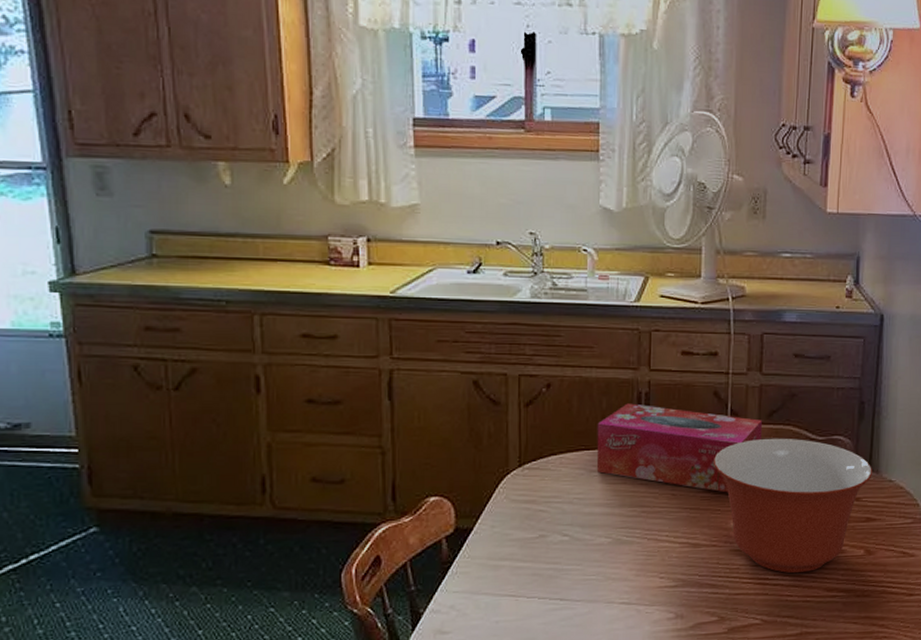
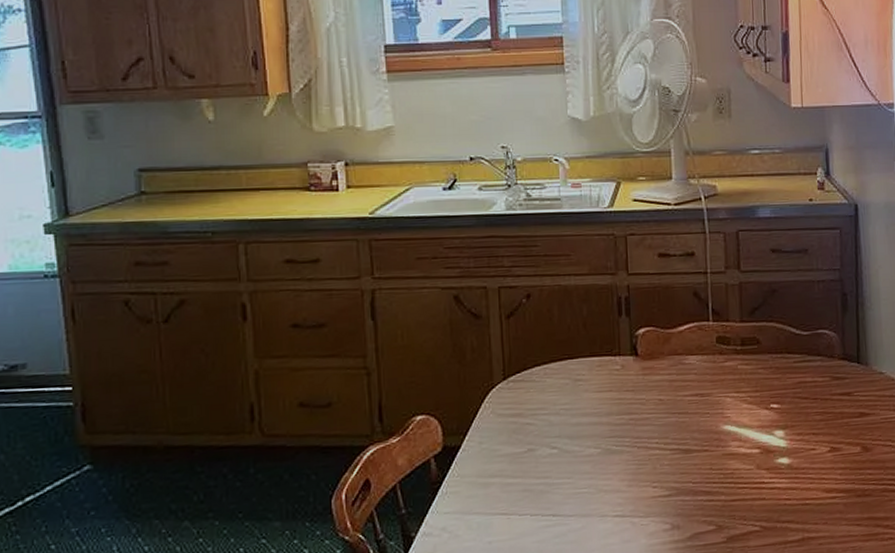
tissue box: present [596,403,762,493] -> none [579,309,745,395]
mixing bowl: present [713,438,873,573] -> none [698,335,863,475]

